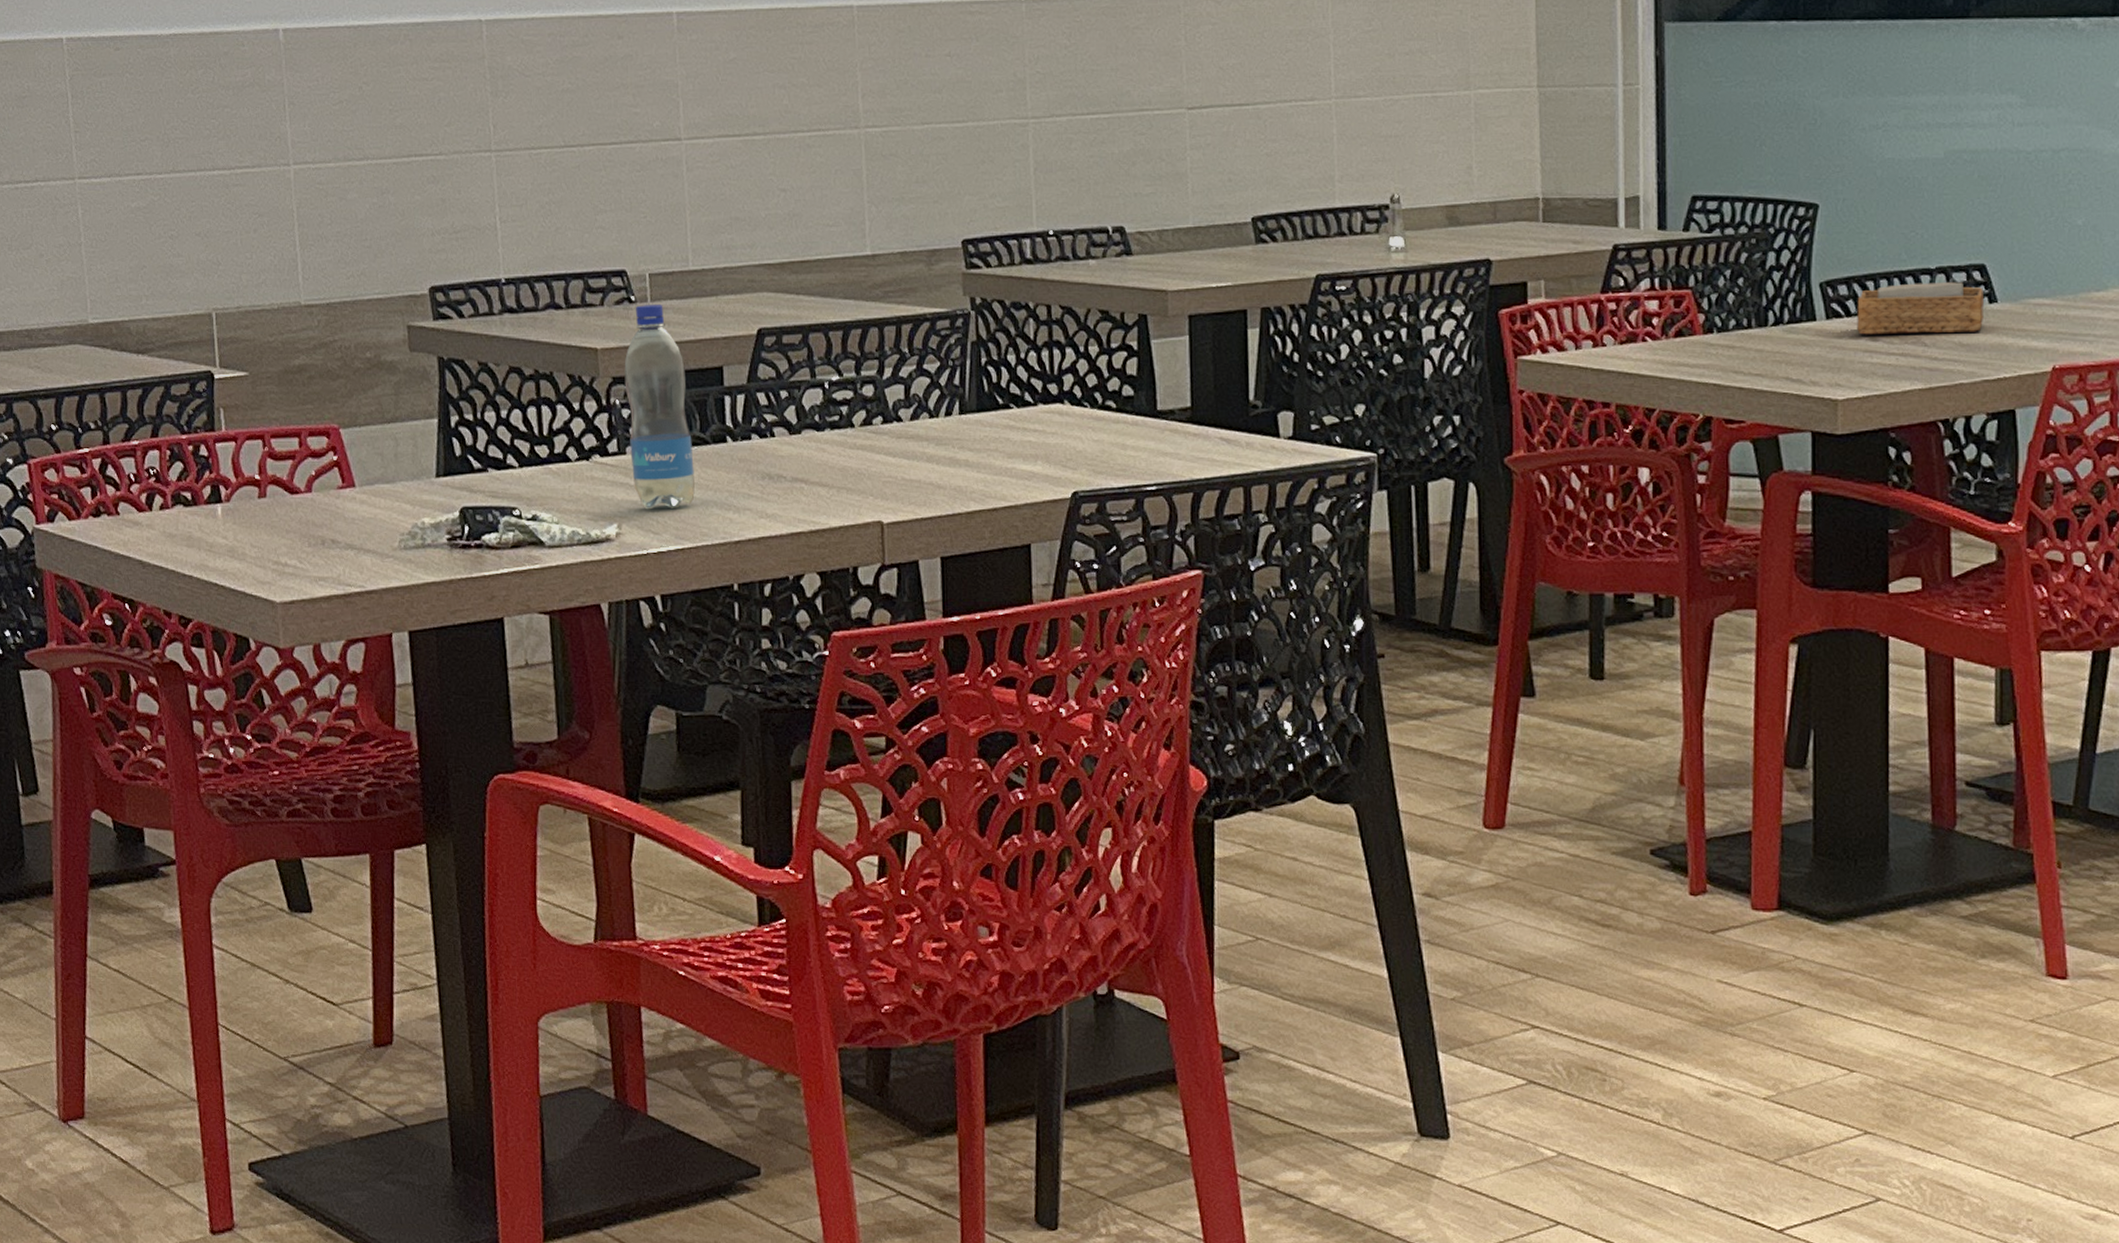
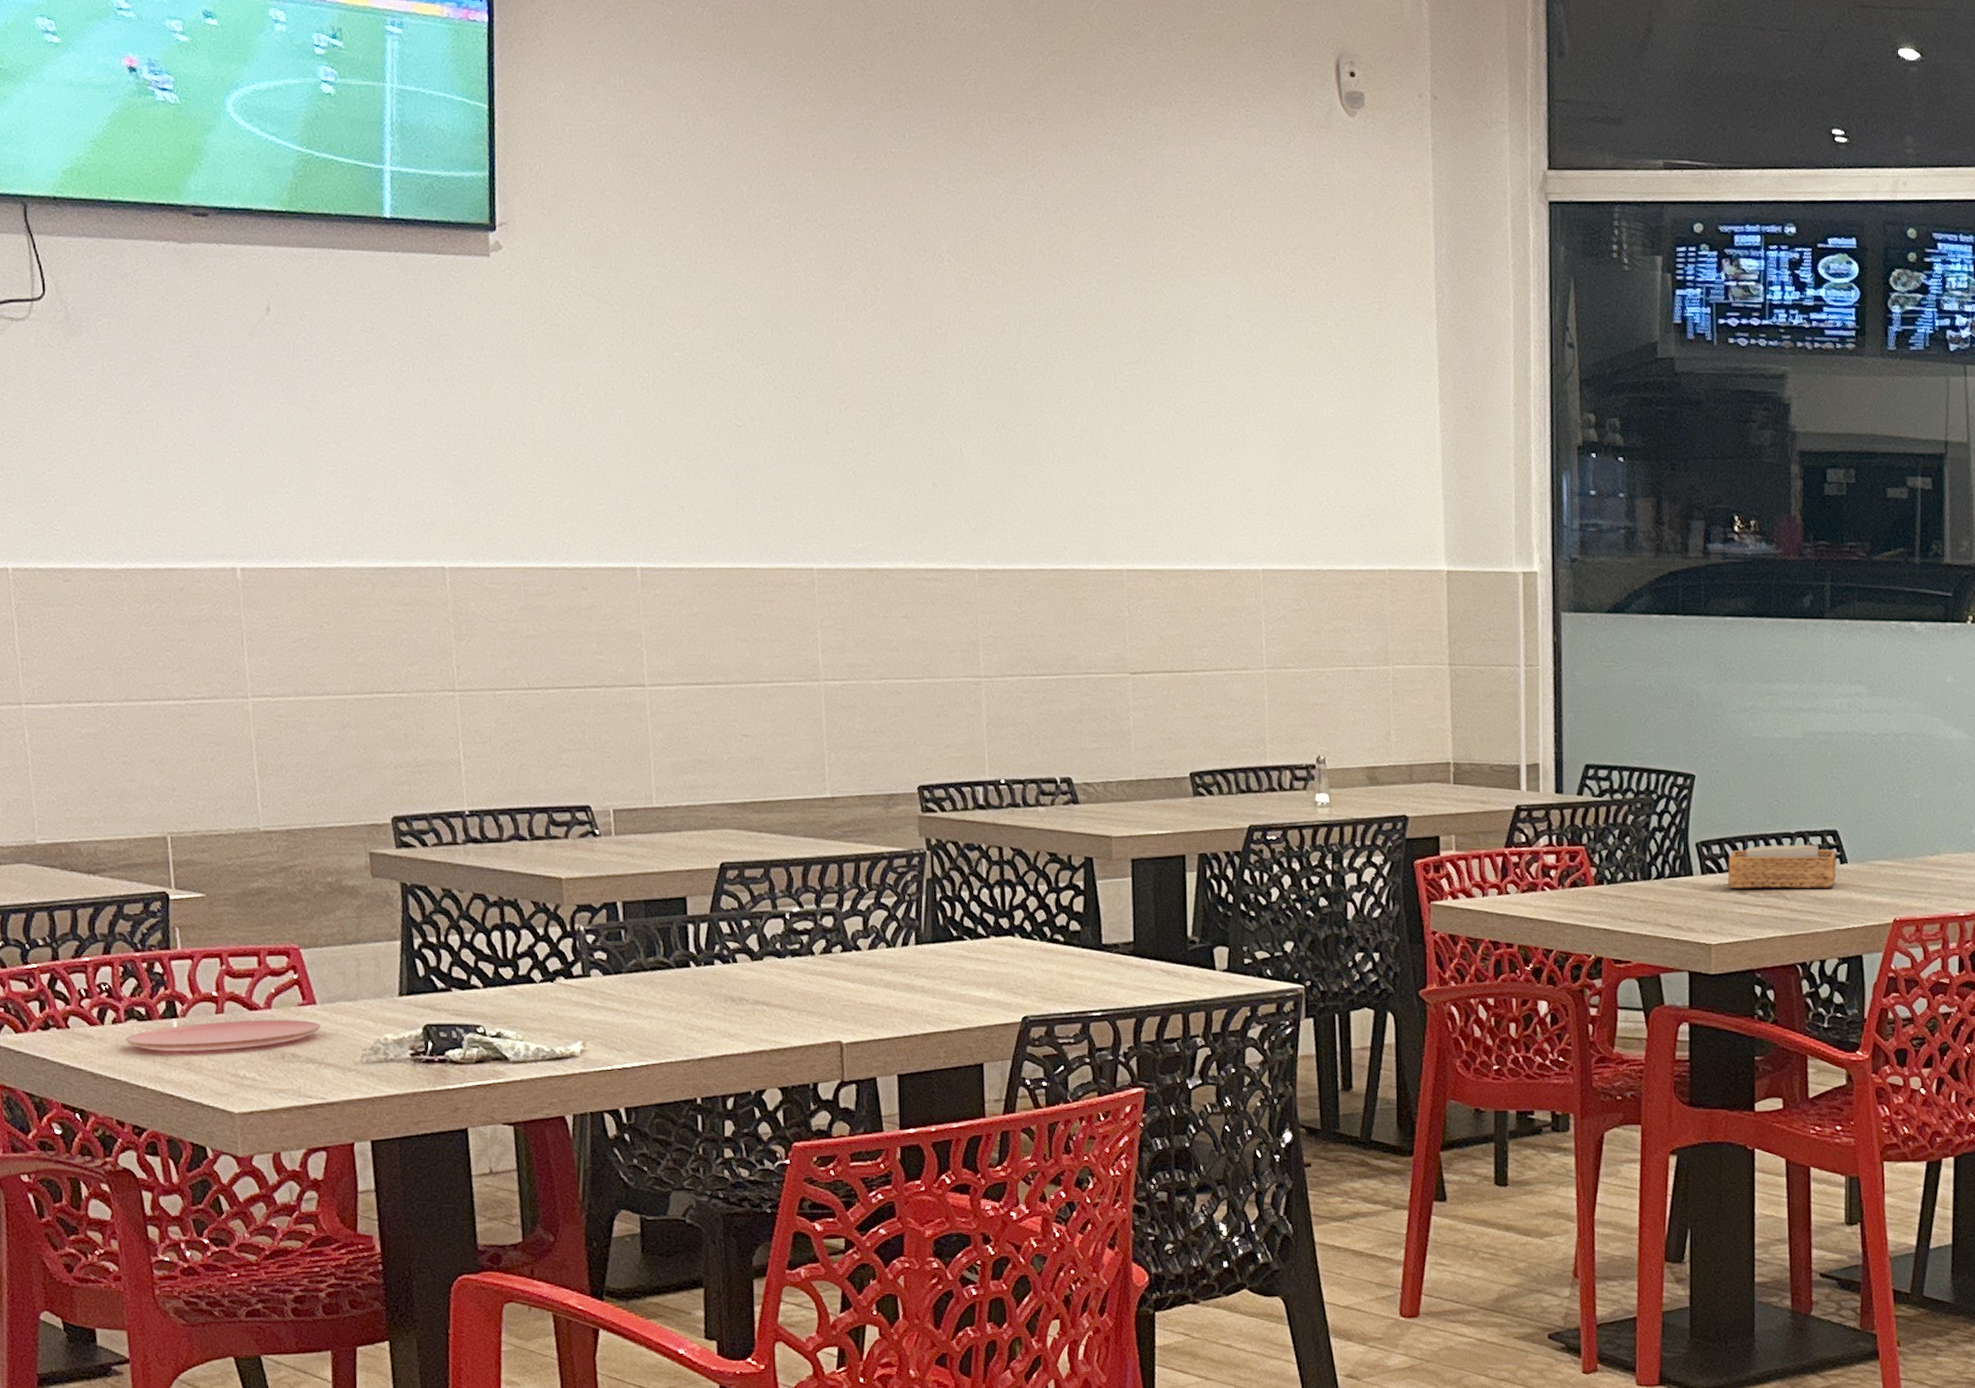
plate: none [173,504,360,538] -> present [126,1020,321,1051]
bottle: present [624,305,695,510] -> none [588,838,659,1029]

